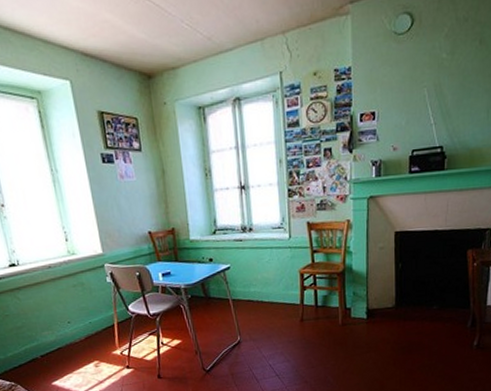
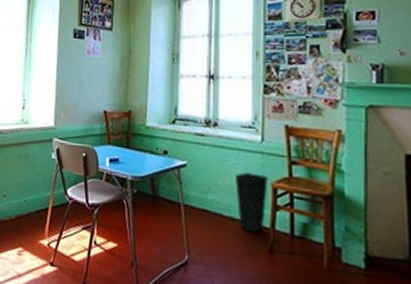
vase: none [271,264,297,310] -> present [236,172,268,233]

